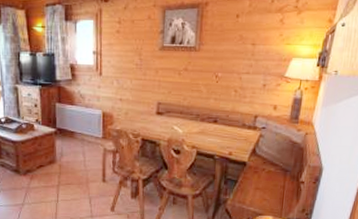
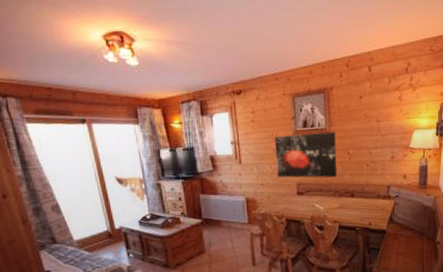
wall art: none [138,50,205,101] -> present [275,131,337,178]

